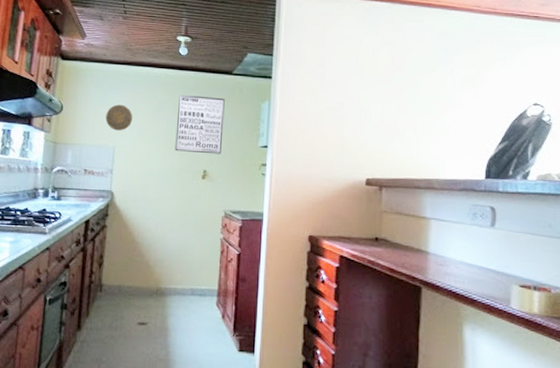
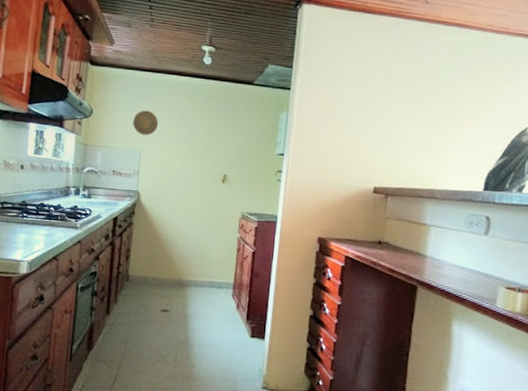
wall art: present [175,95,225,154] -> none [197,103,246,161]

